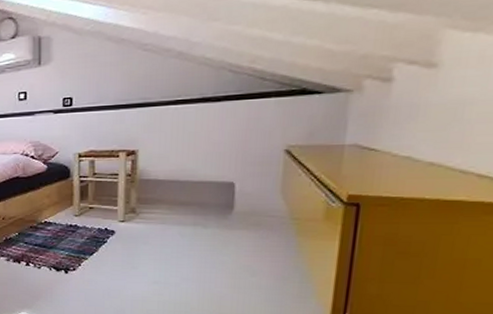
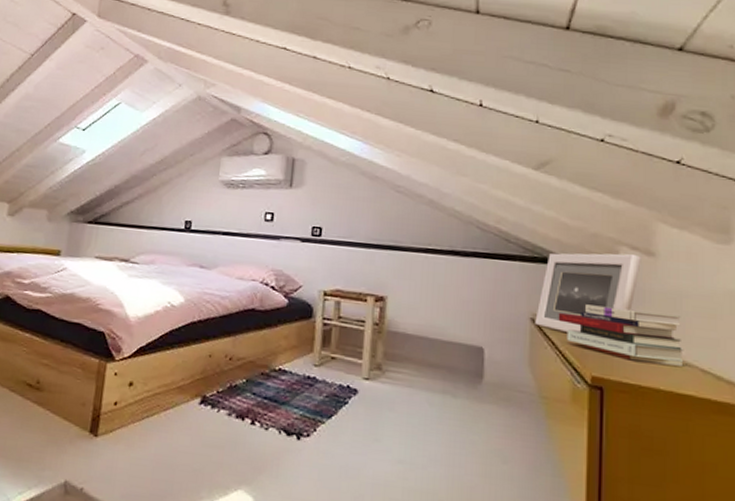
picture frame: none [289,68,420,159] -> present [535,253,641,334]
books: none [315,125,461,176] -> present [558,304,684,366]

